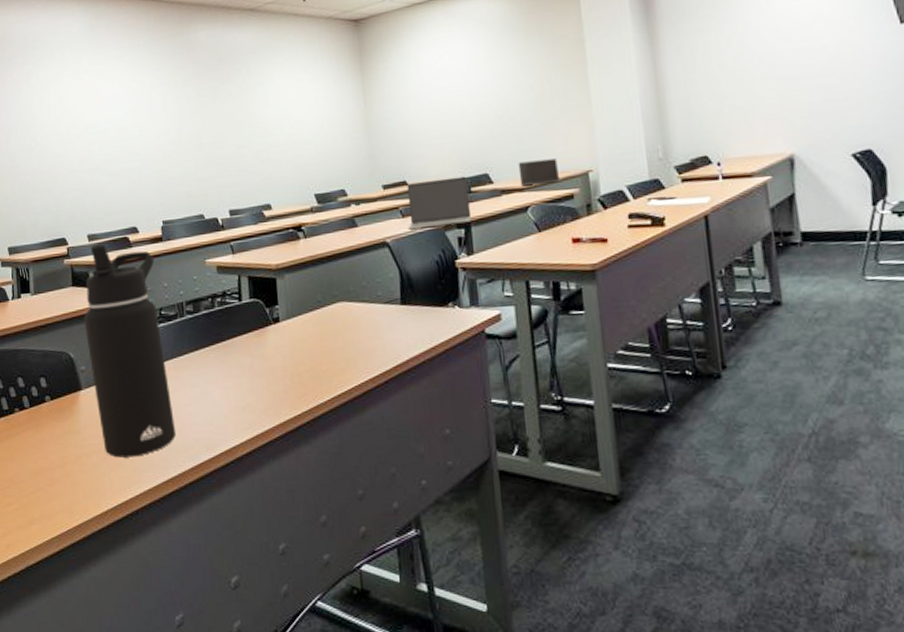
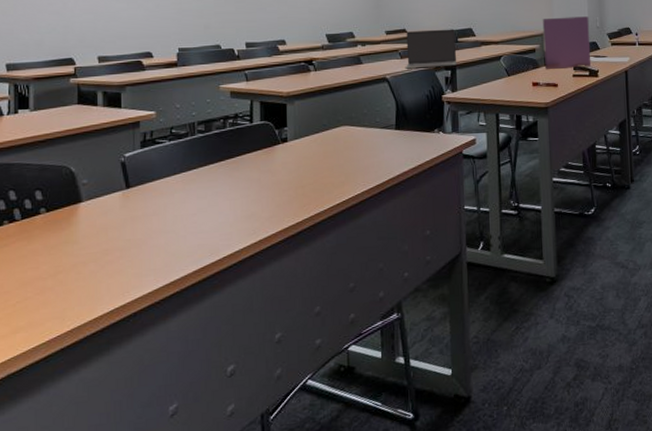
water bottle: present [83,243,177,458] -> none [88,65,181,265]
laptop: present [518,158,563,187] -> none [495,21,528,40]
binder: none [580,145,654,220] -> present [542,16,592,69]

